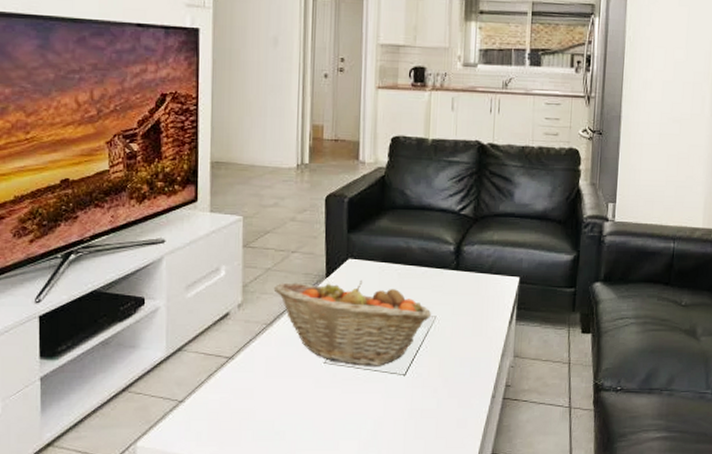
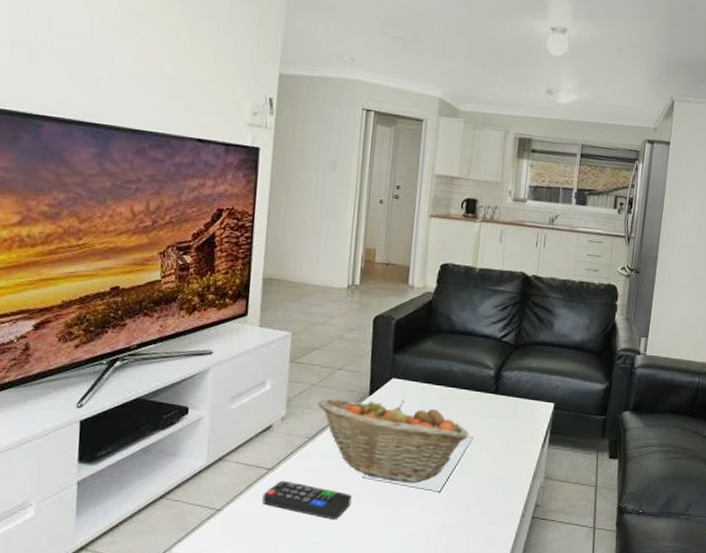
remote control: none [224,369,314,407] -> present [262,480,352,519]

